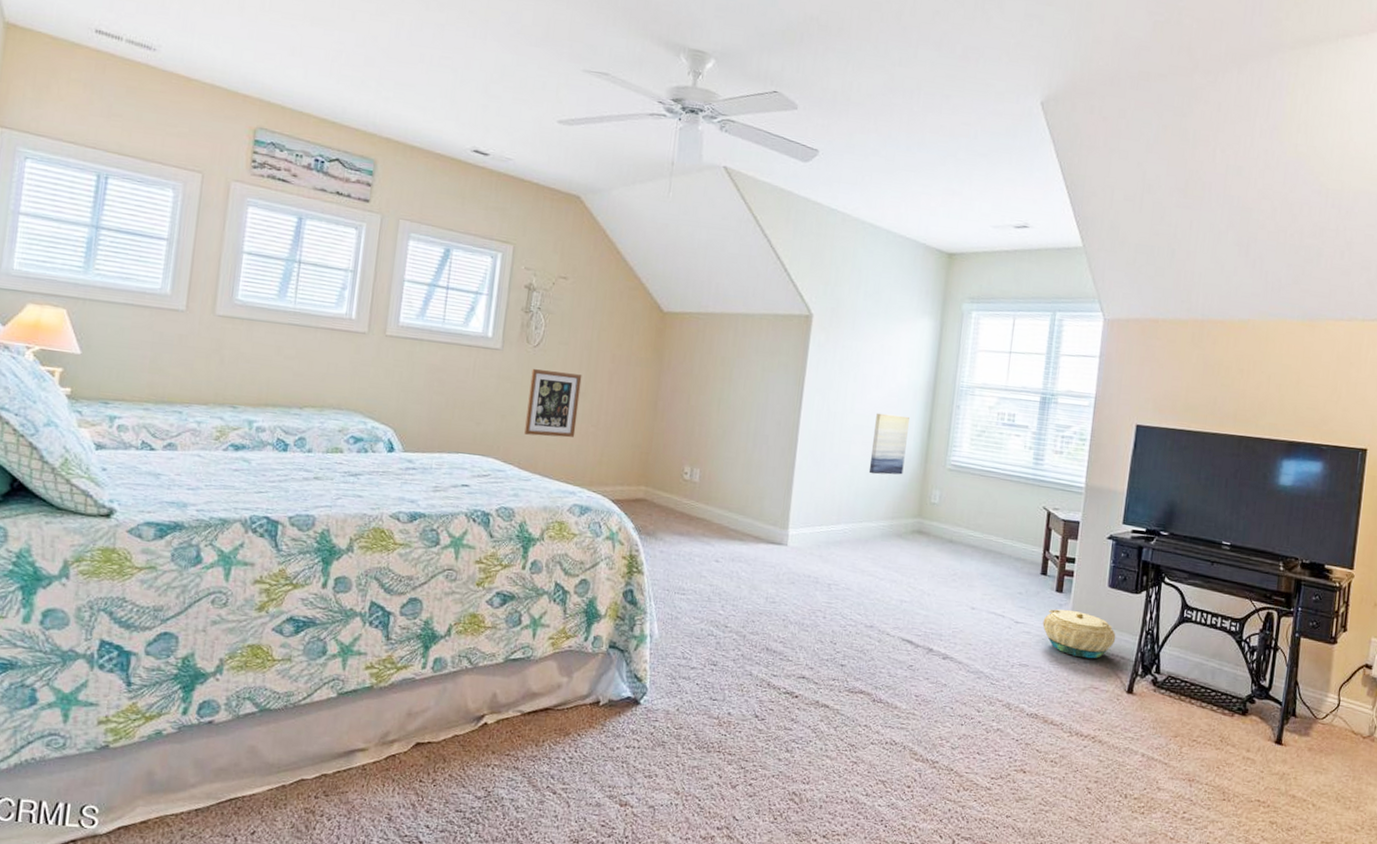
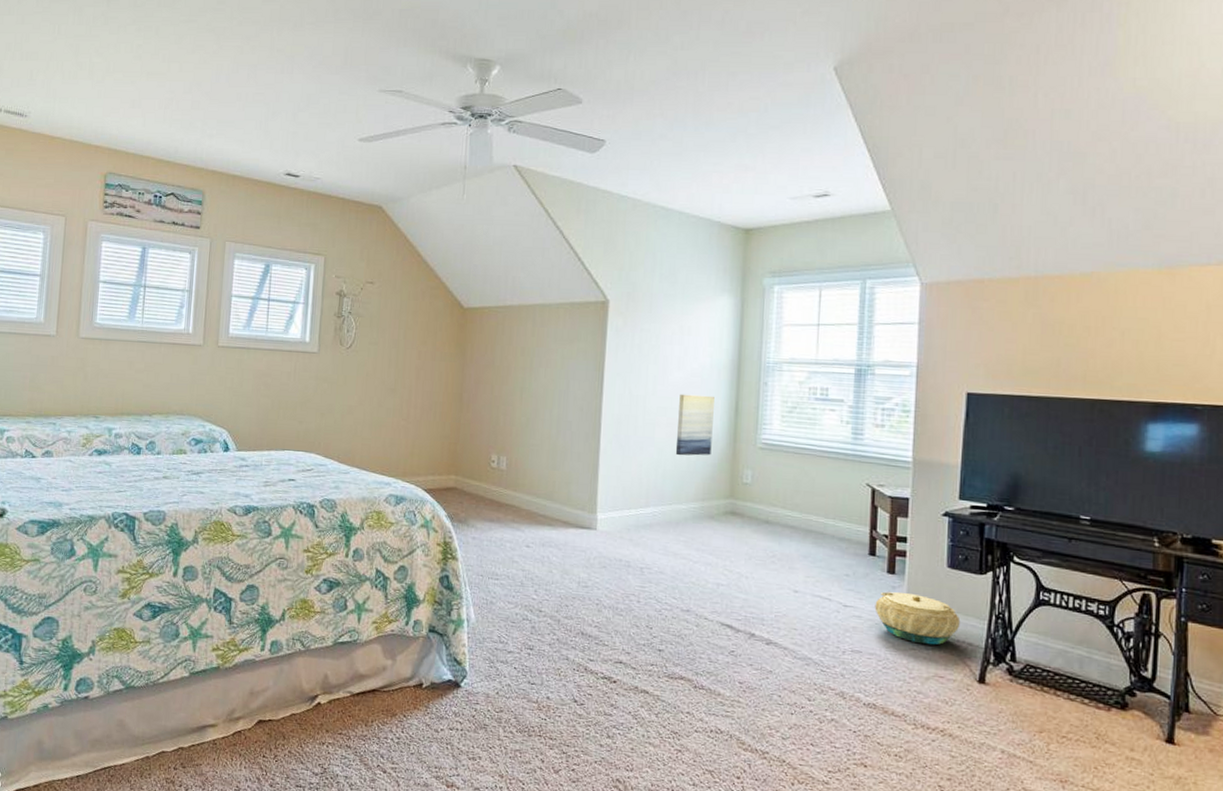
wall art: present [524,369,582,438] -> none [342,369,392,432]

